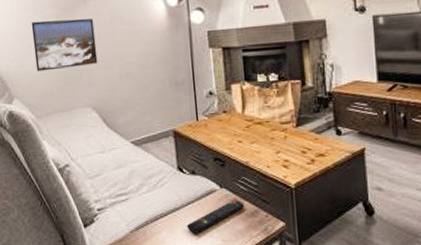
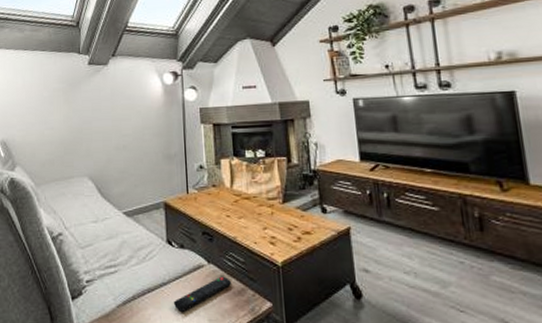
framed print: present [31,18,98,72] -> none [39,93,97,141]

